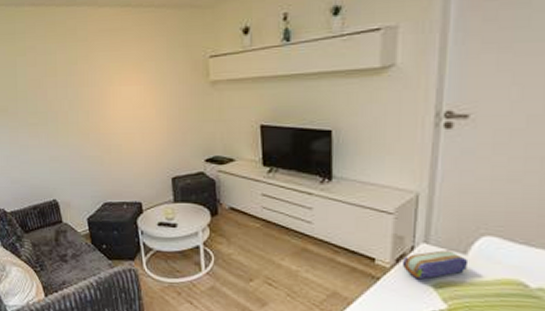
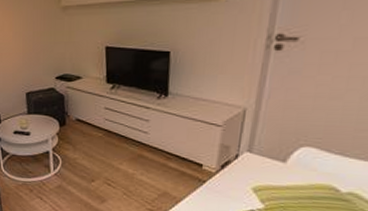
pencil case: present [402,250,469,280] -> none [226,158,287,183]

